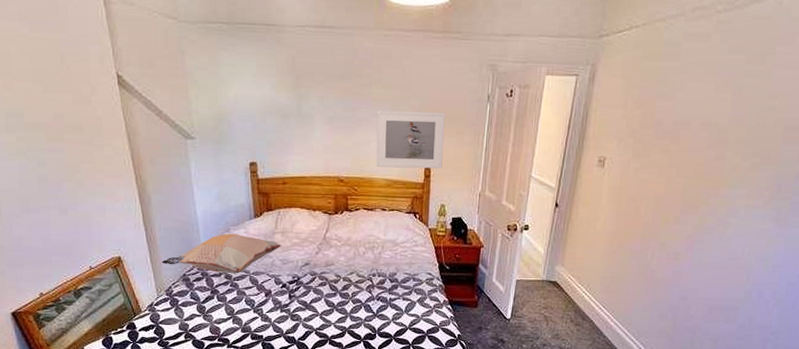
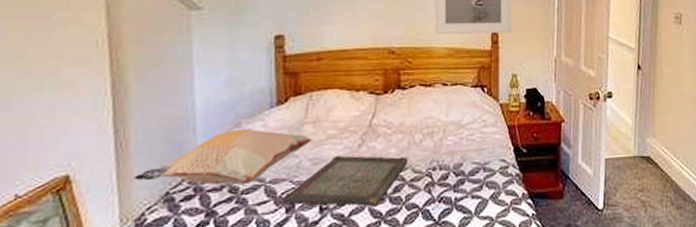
serving tray: none [263,259,354,298] -> present [283,155,408,206]

